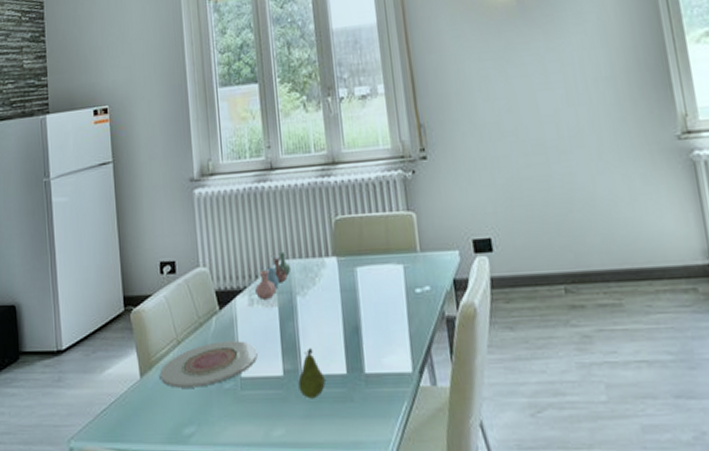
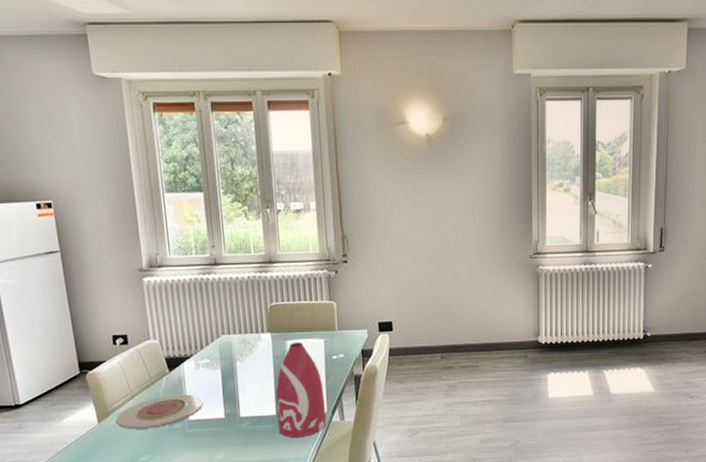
vase: present [255,251,292,299] -> none [201,328,232,364]
fruit: present [298,348,325,399] -> none [237,398,259,433]
bottle: none [345,269,412,409] -> present [275,342,326,437]

